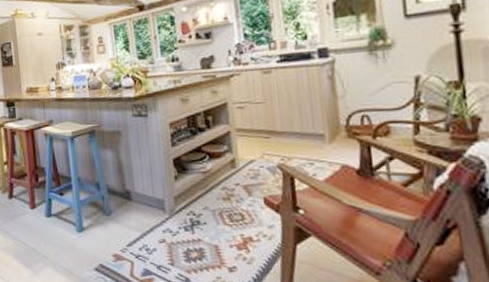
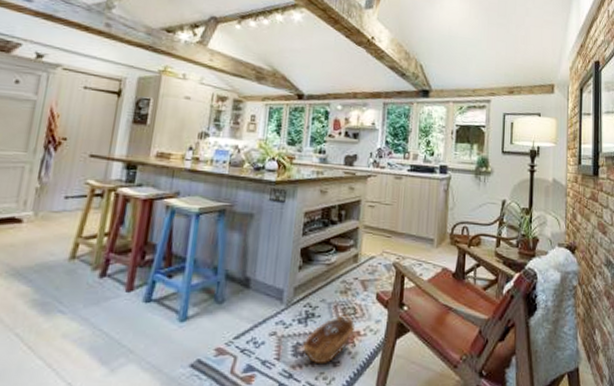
basket: none [194,221,247,270] -> present [303,315,356,365]

